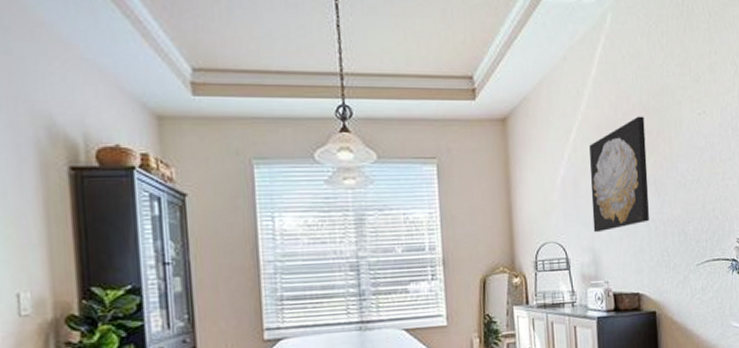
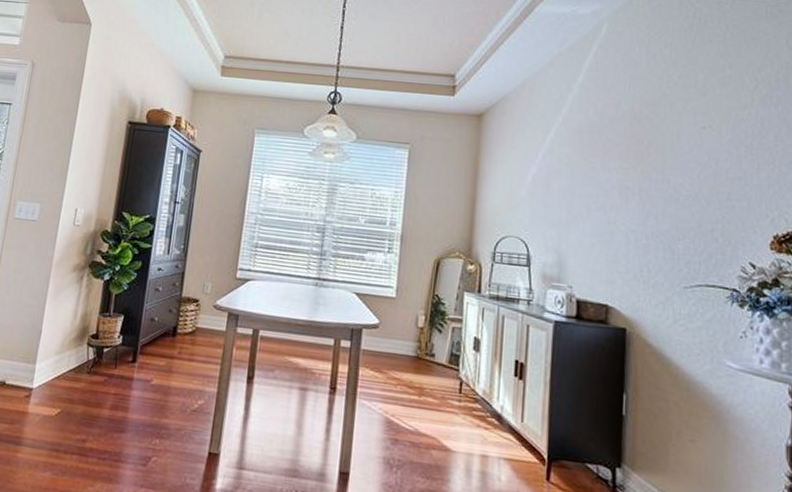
wall art: present [589,116,650,233] -> none [561,124,634,235]

